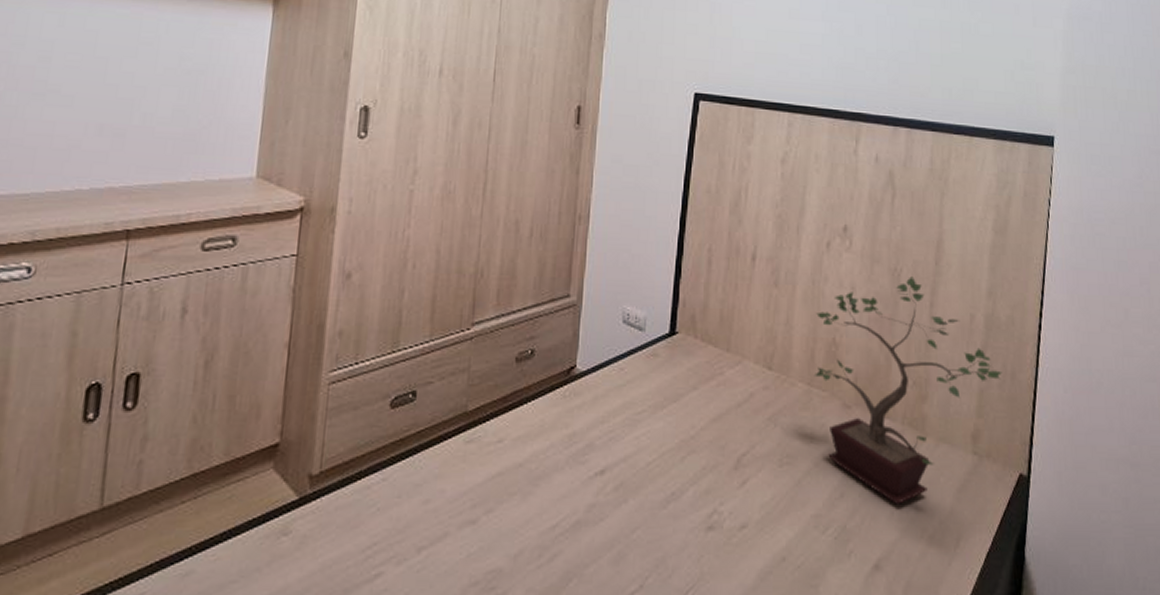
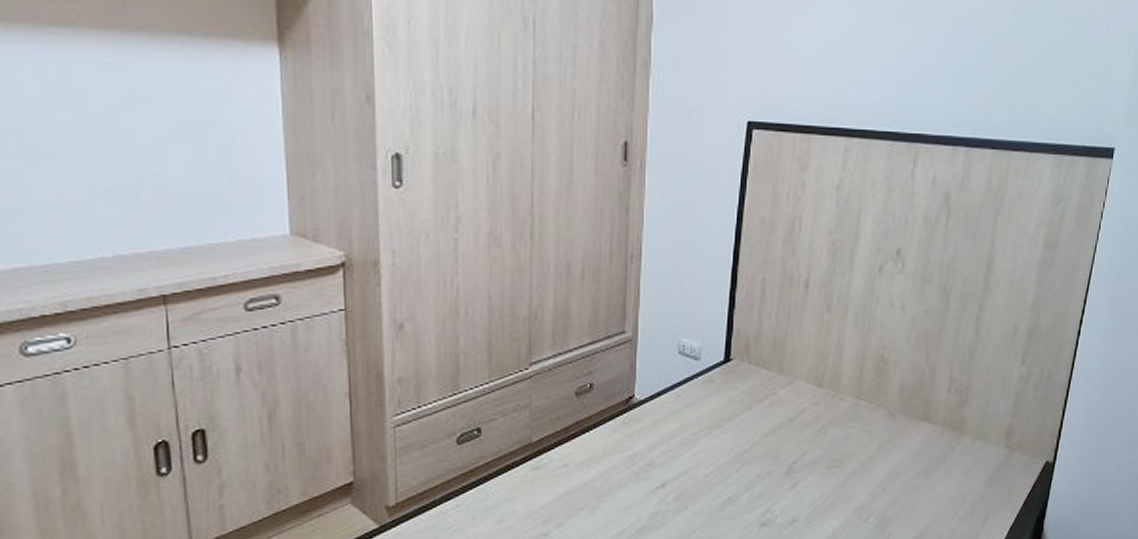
potted plant: present [813,276,1002,504] -> none [862,294,1039,494]

